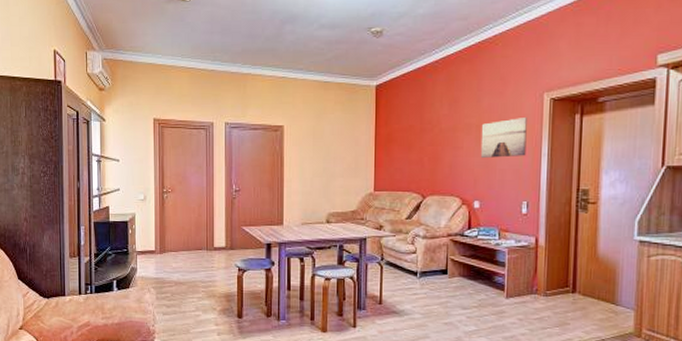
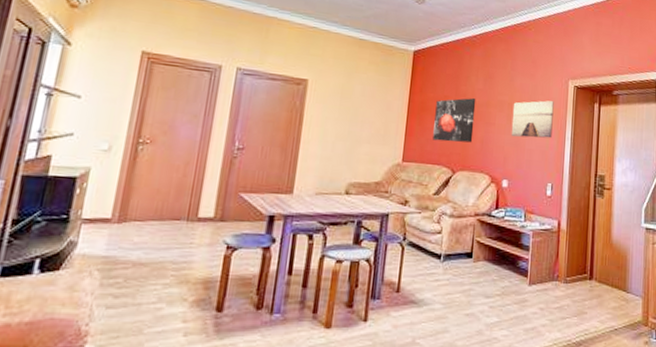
wall art: none [401,125,442,169] -> present [433,98,476,143]

